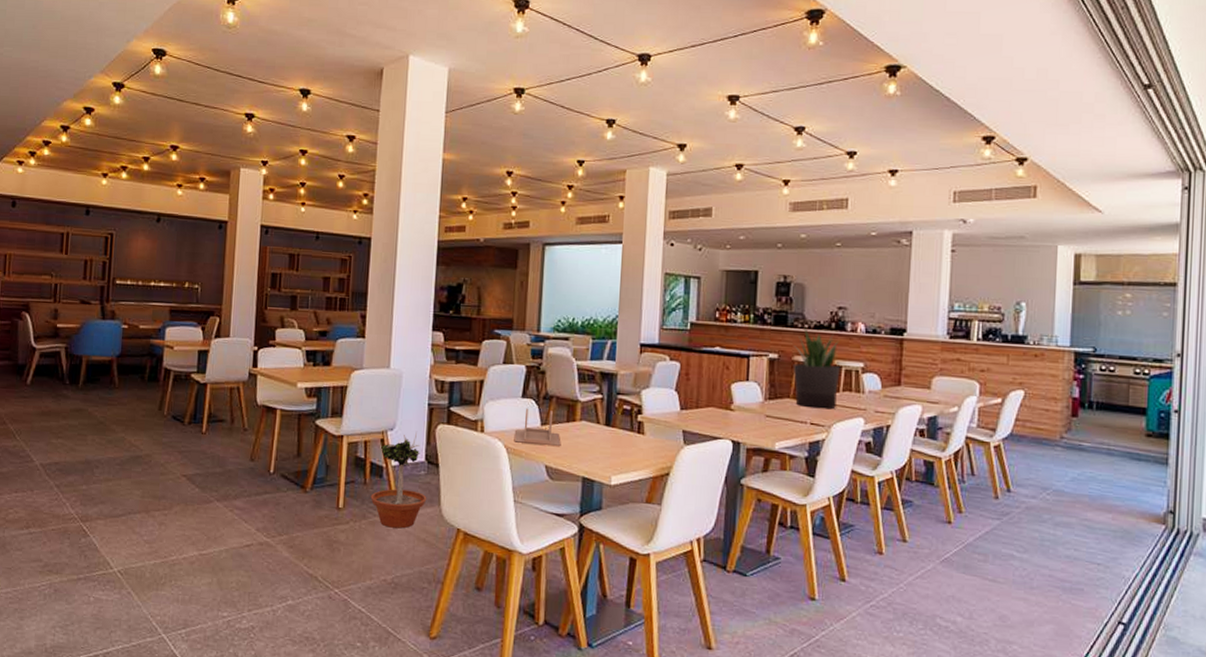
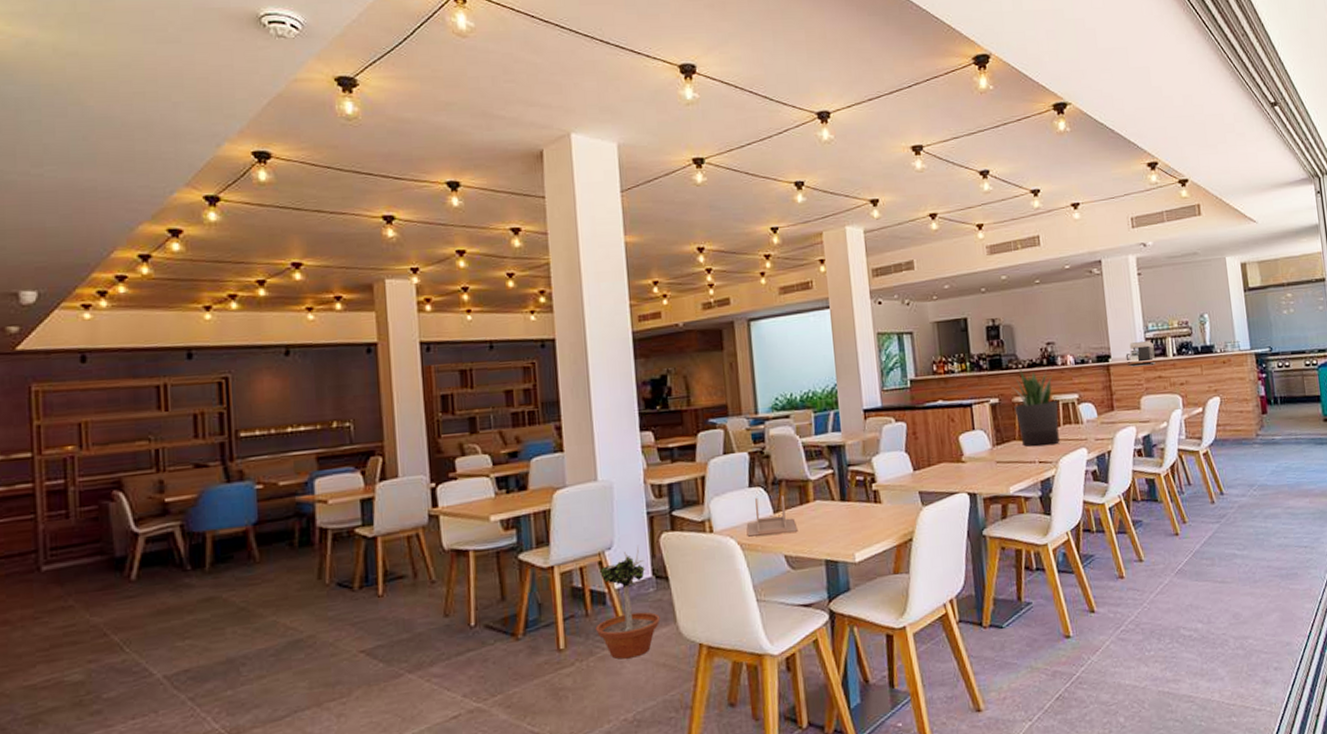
coffee maker: none [922,320,957,346] -> present [1125,341,1156,367]

